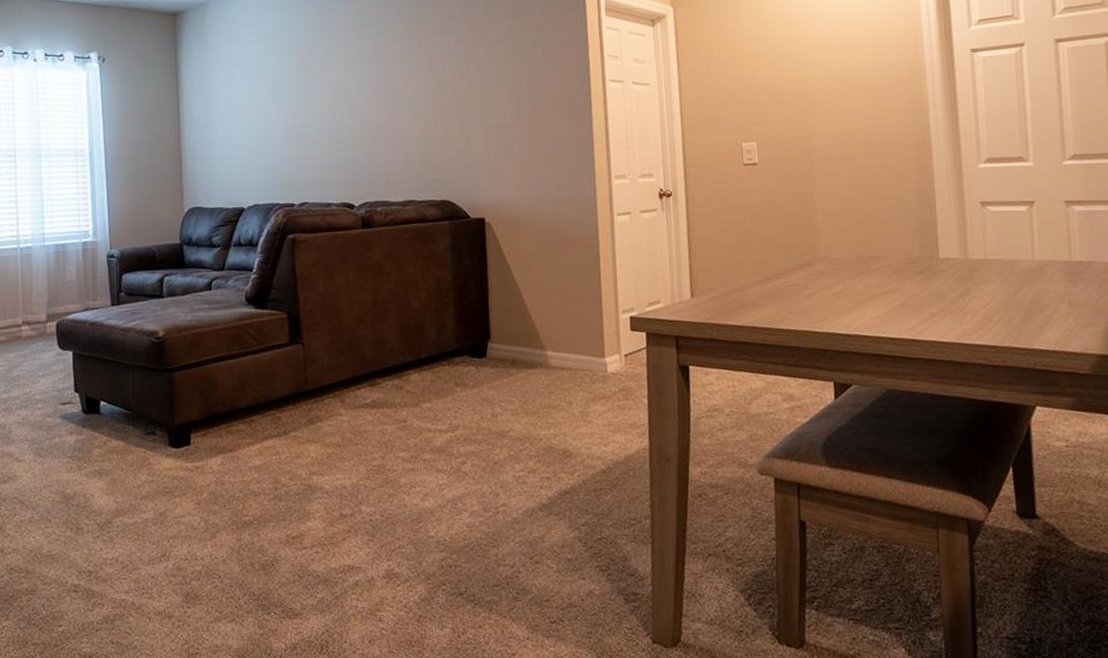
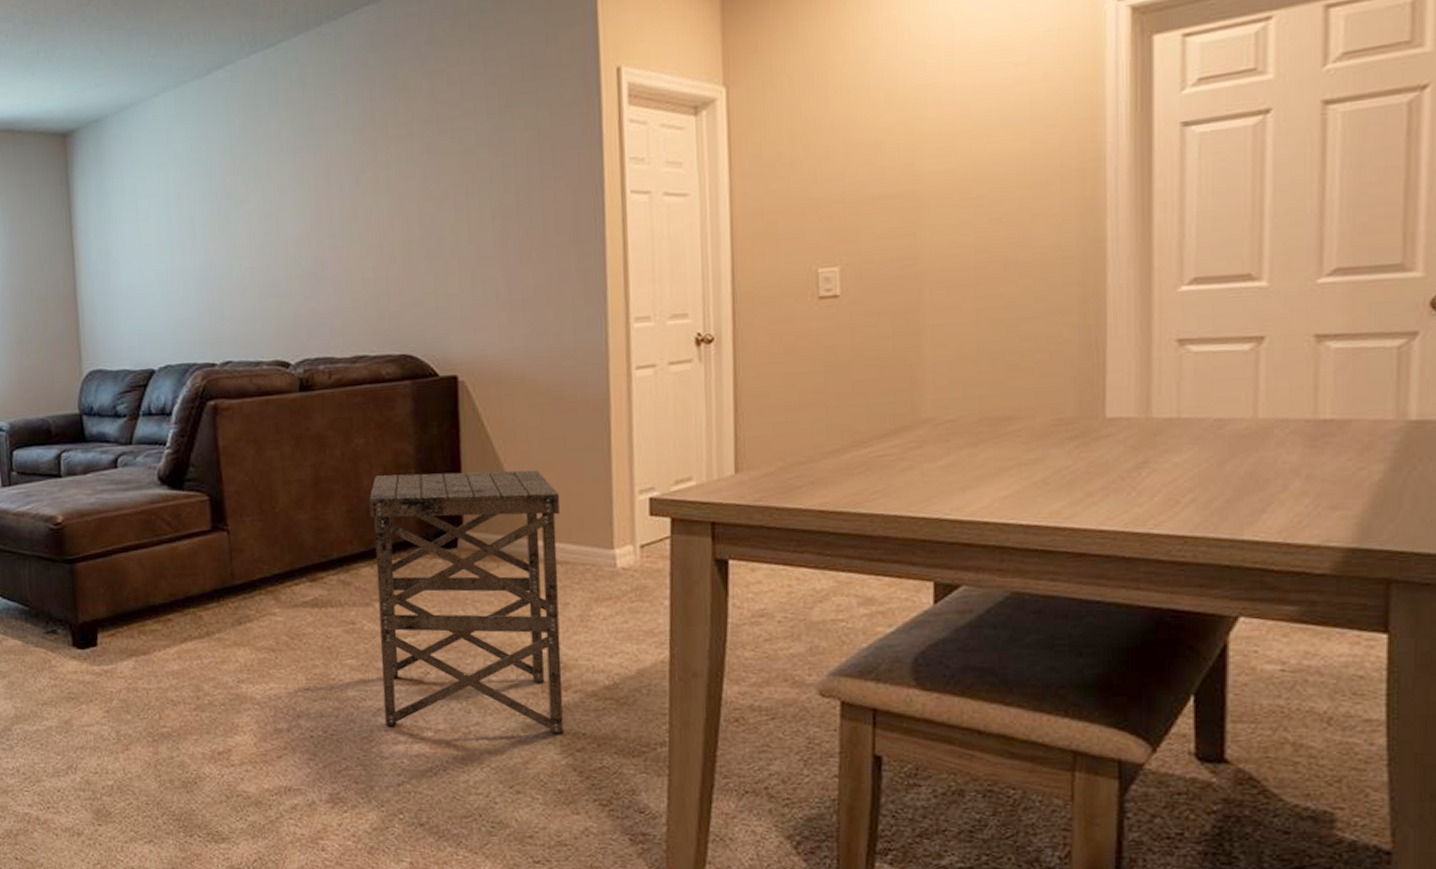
side table: none [417,294,571,512] -> present [369,470,564,734]

